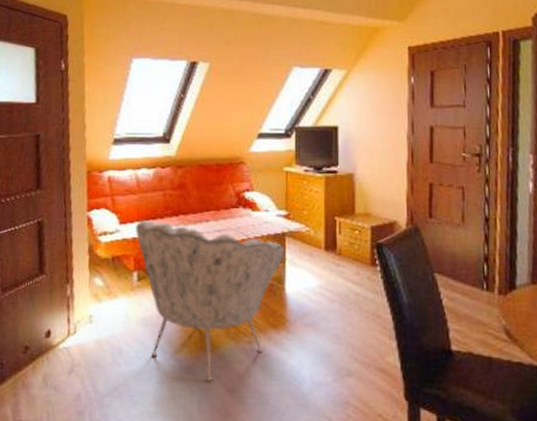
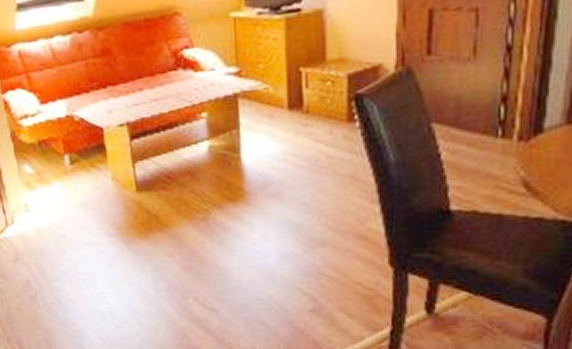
armchair: present [135,220,285,382] -> none [58,96,239,261]

